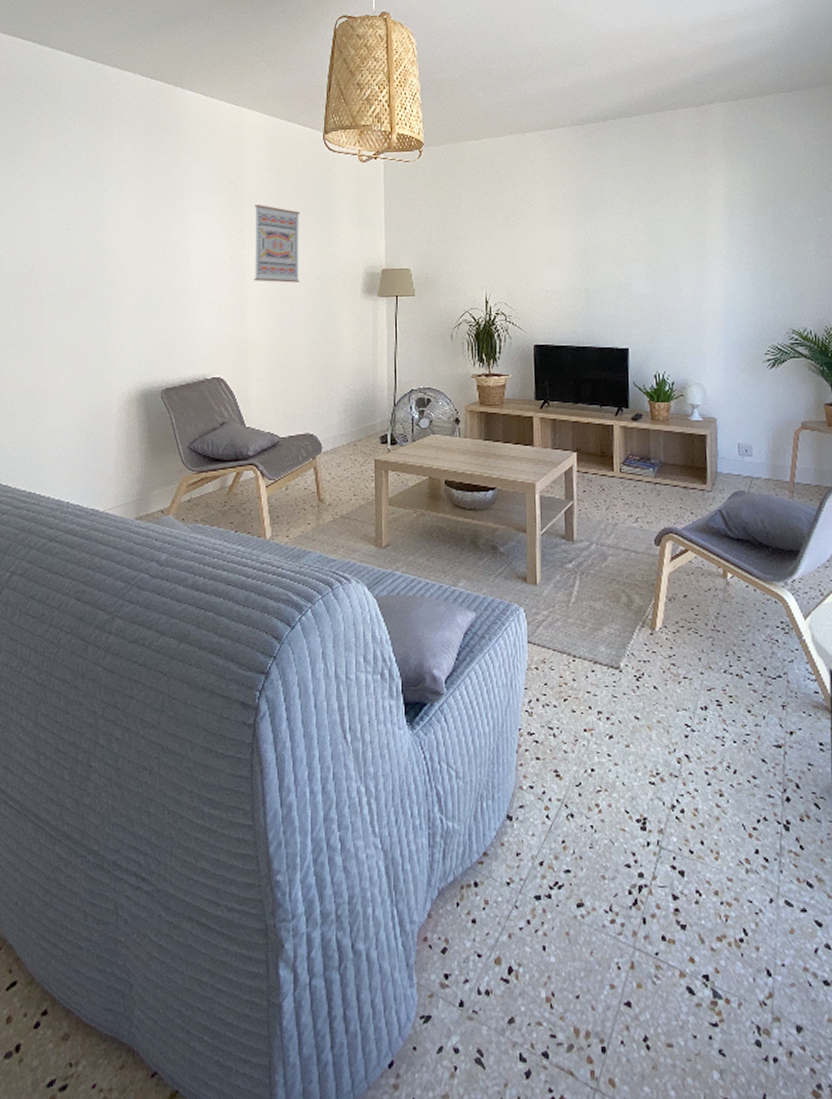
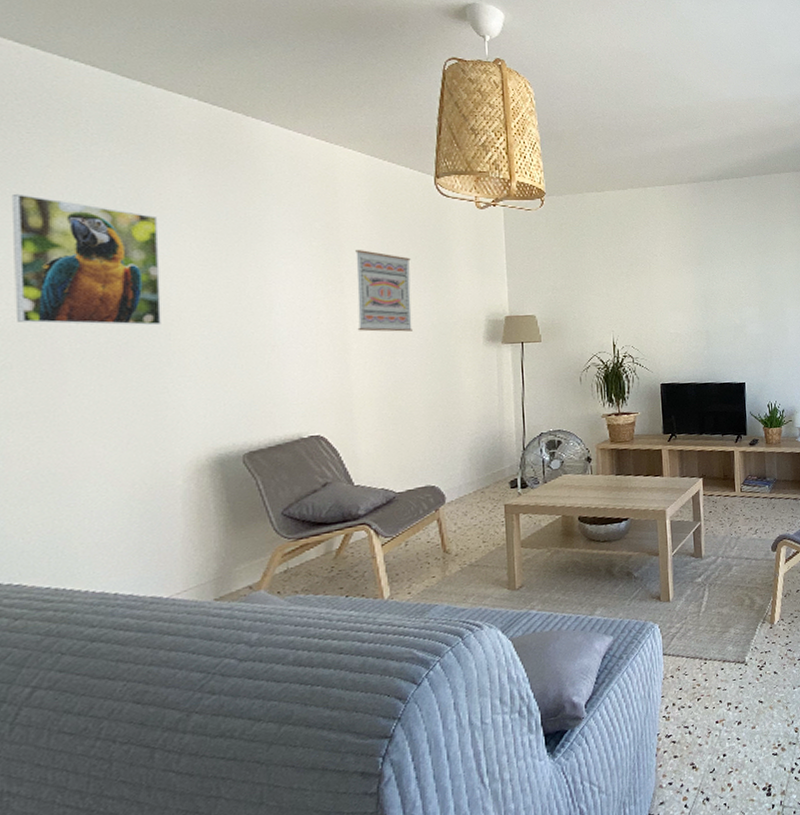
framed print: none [13,162,109,273] -> present [11,193,161,326]

